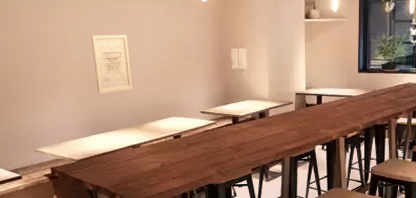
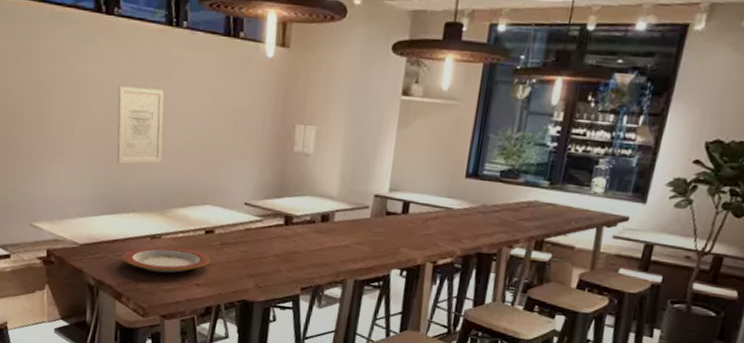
plate: none [112,152,180,173] -> present [122,246,210,273]

